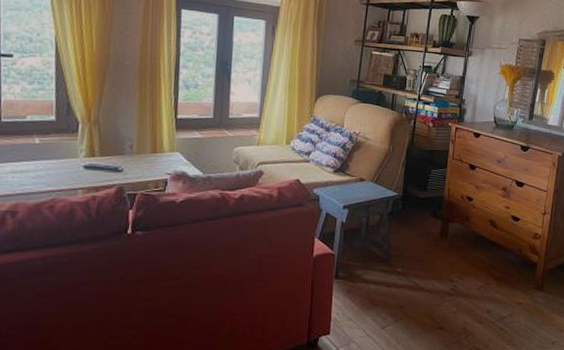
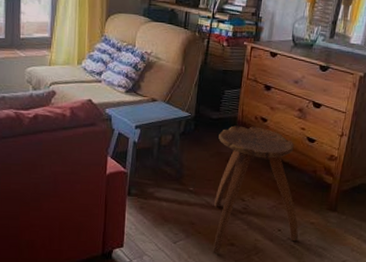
stool: none [421,205,507,338] -> present [212,125,299,253]

